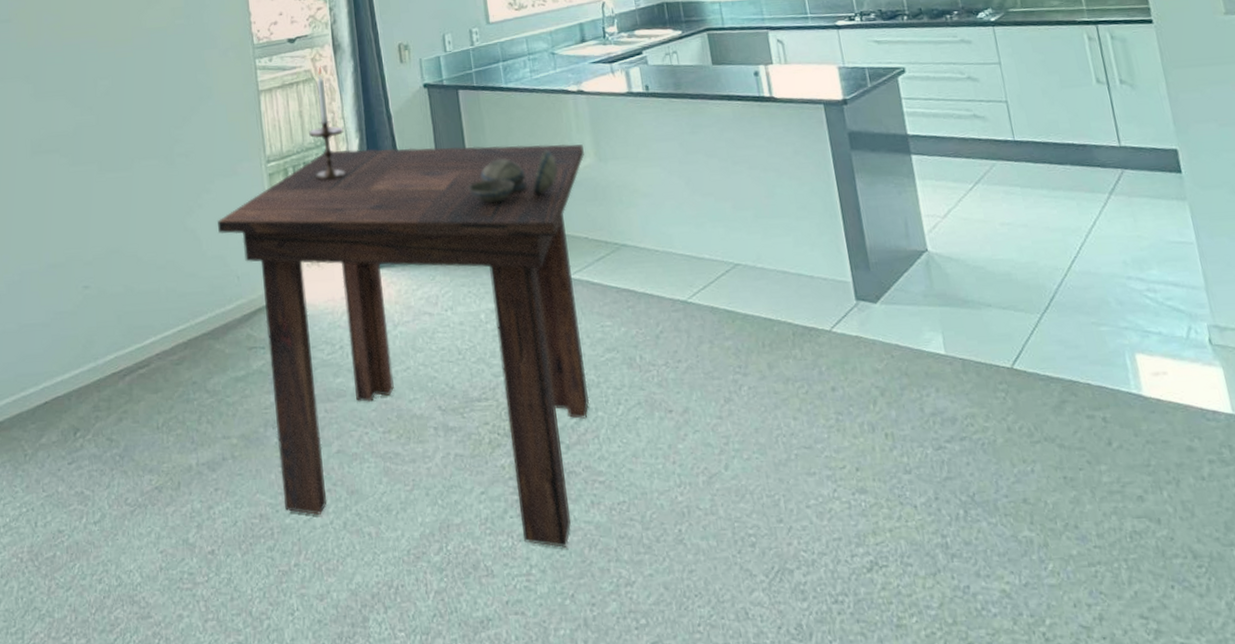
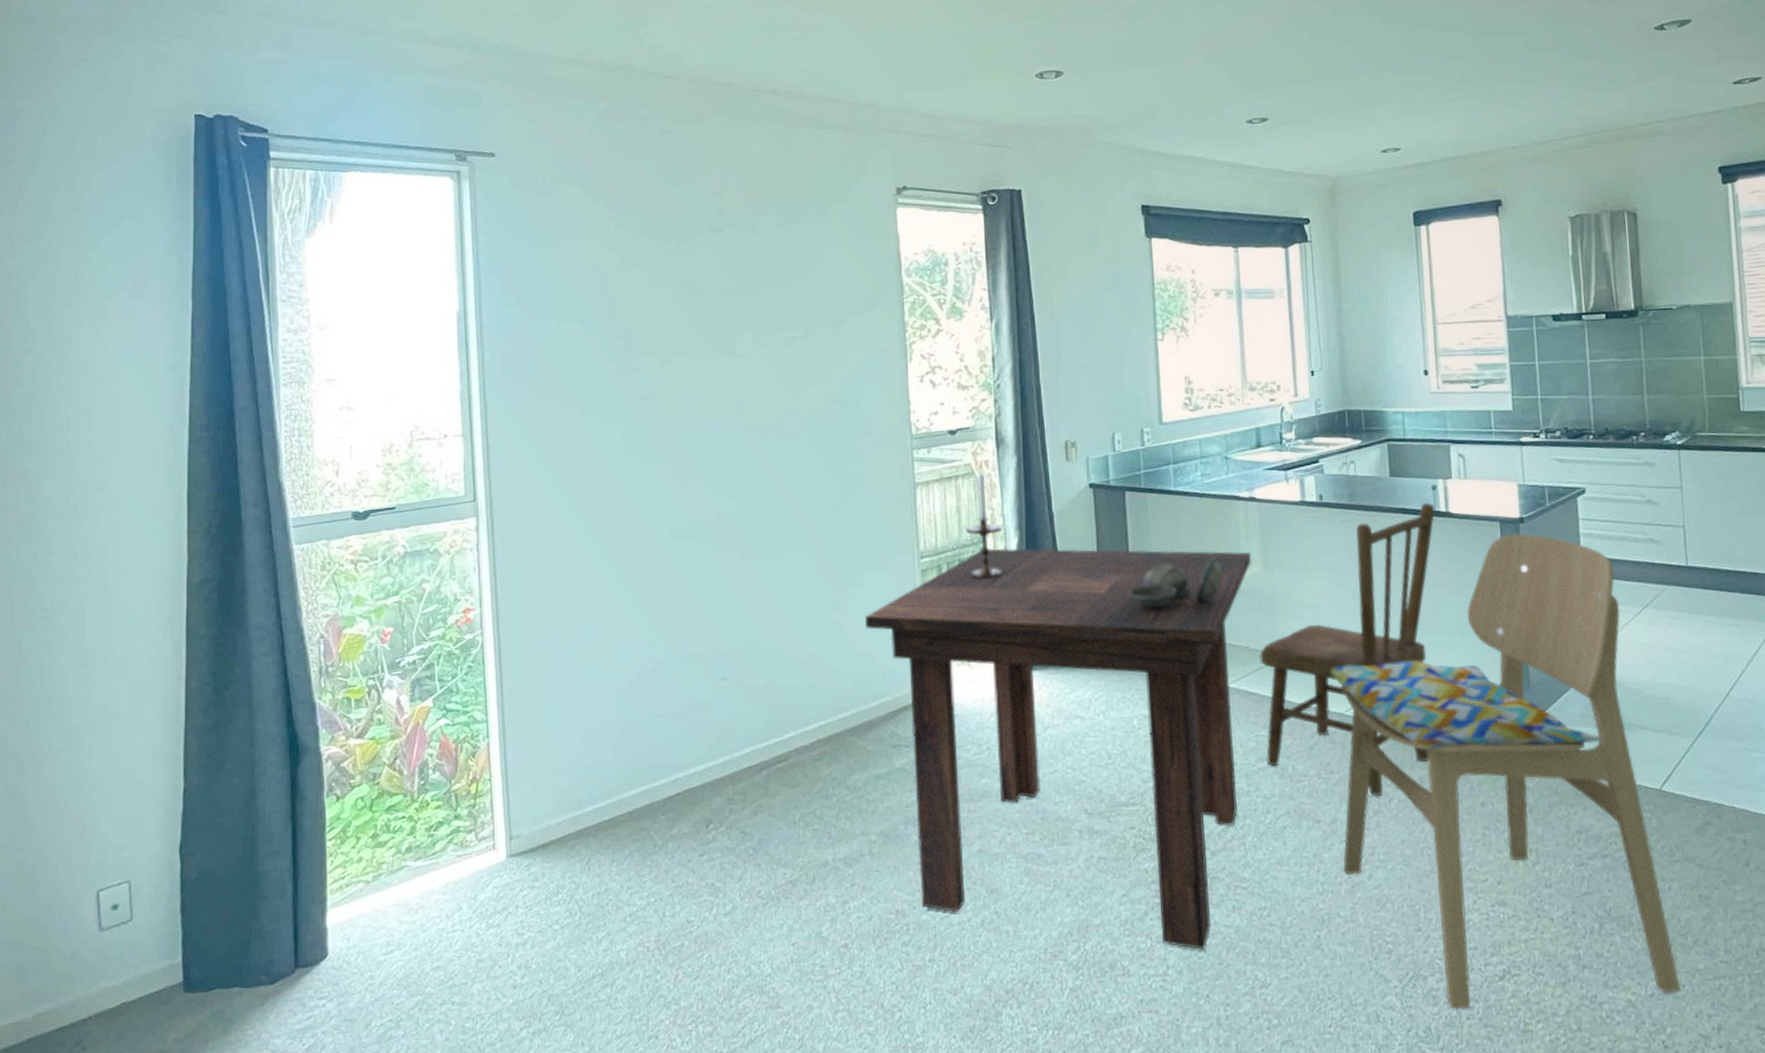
dining chair: none [599,88,775,384] -> present [1260,502,1436,797]
dining chair: none [669,114,1056,605] -> present [1330,532,1681,1010]

